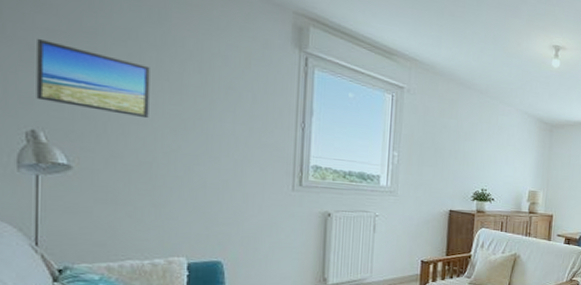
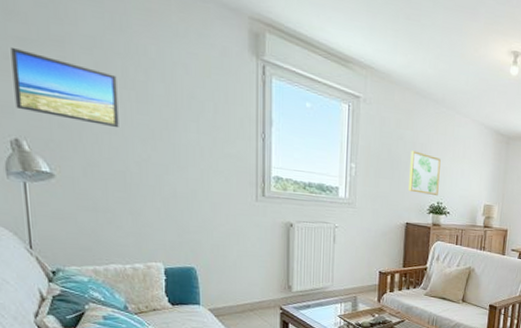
wall art: none [452,139,485,182] -> present [408,150,441,195]

